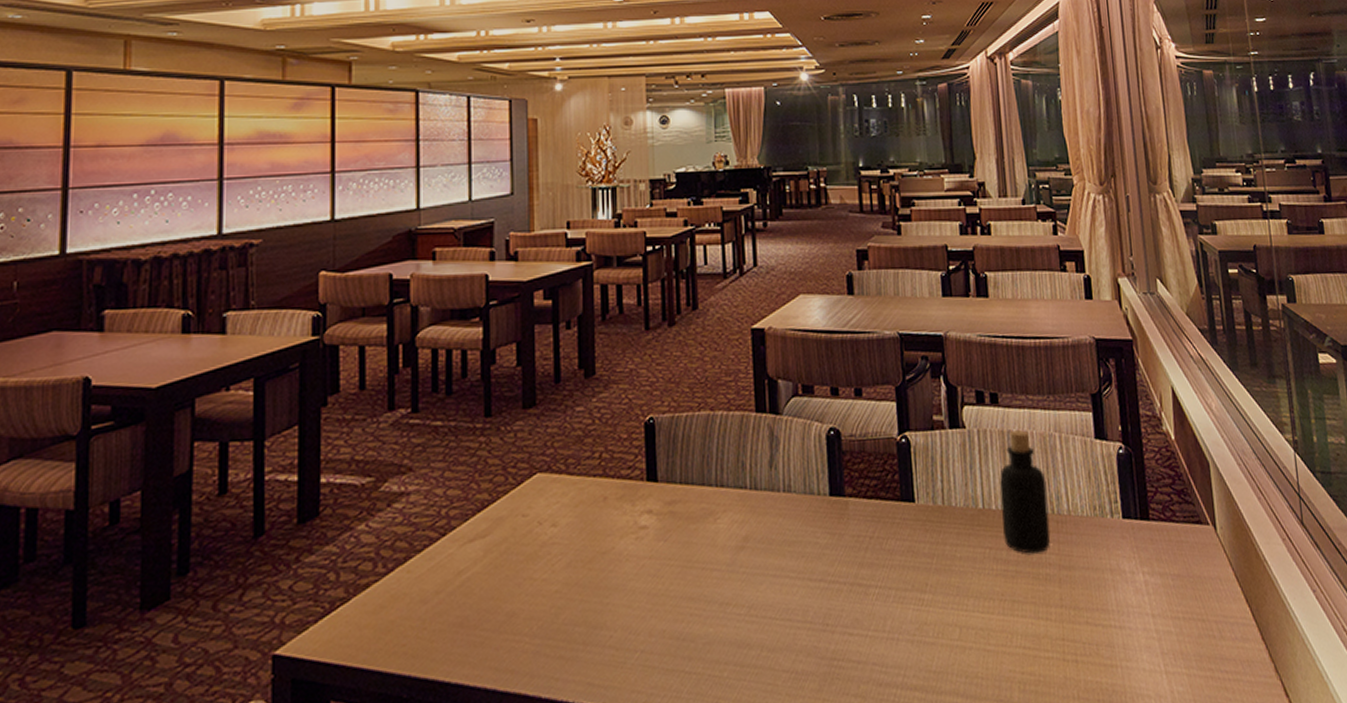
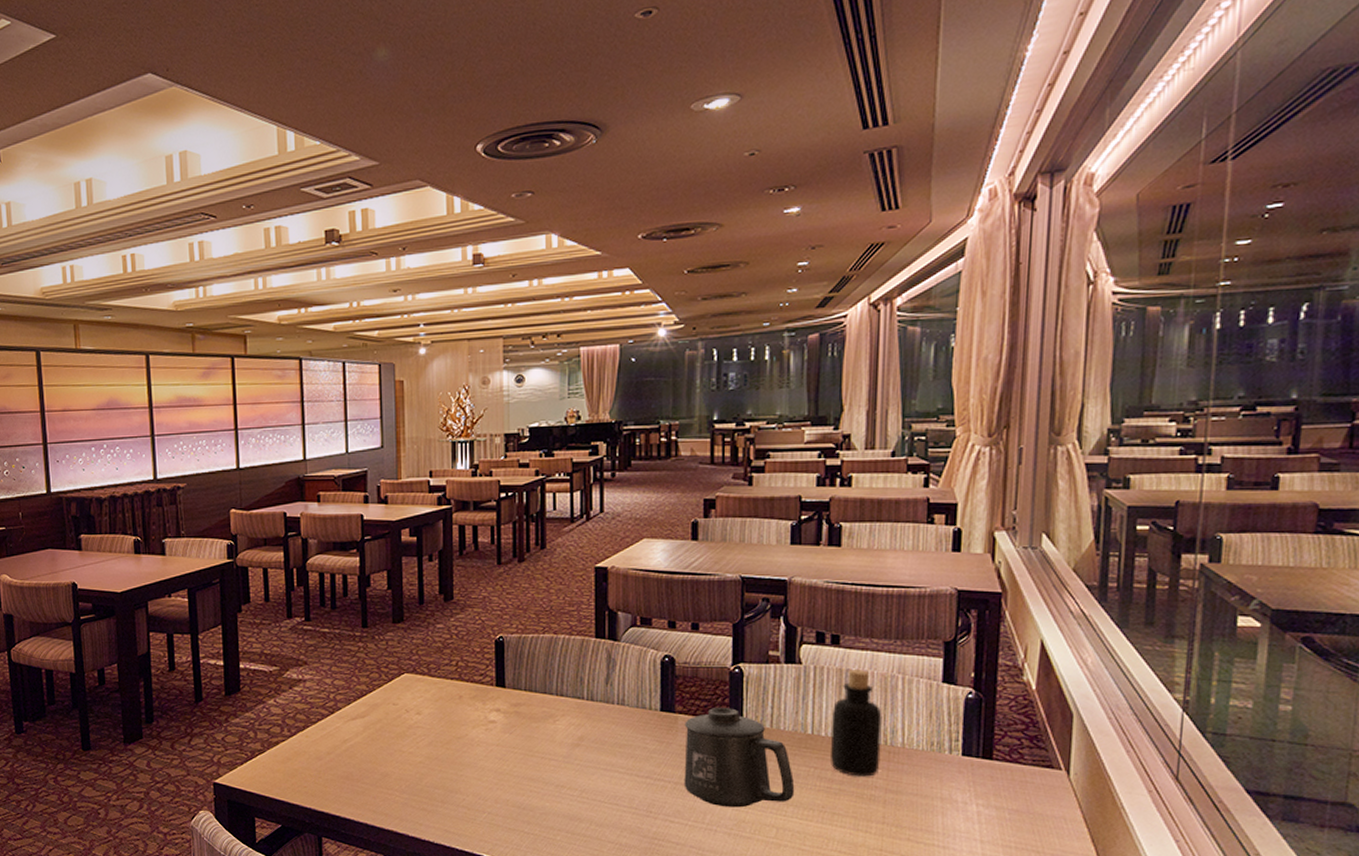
mug: none [856,485,974,609] -> present [684,708,795,808]

